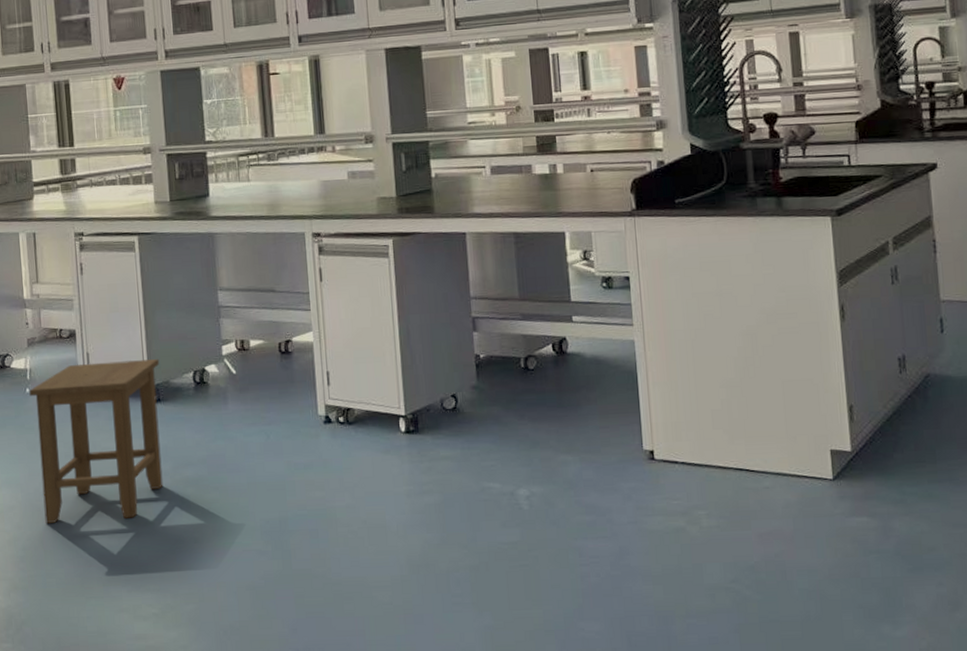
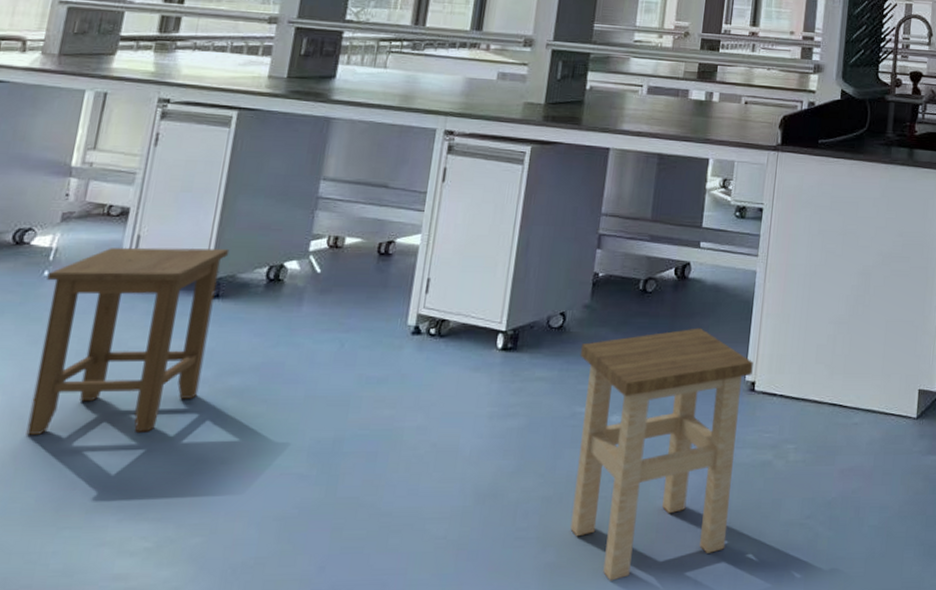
stool: none [476,400,653,642] -> present [570,328,753,581]

